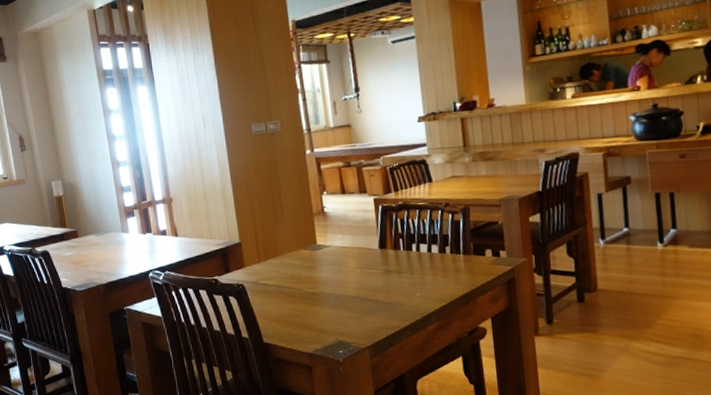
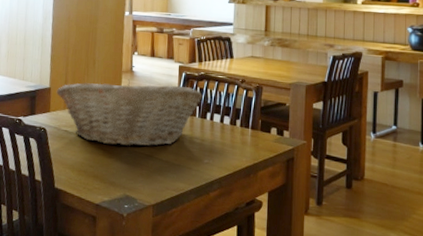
fruit basket: none [247,219,405,293] -> present [56,79,203,147]

